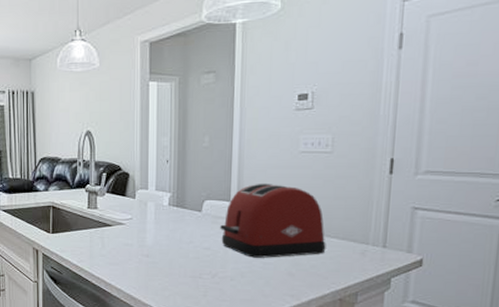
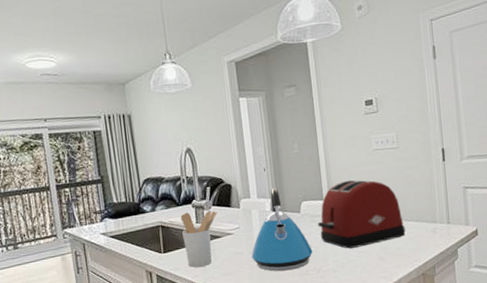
utensil holder: none [73,196,110,252] -> present [180,210,217,267]
kettle: none [141,182,210,271] -> present [251,187,313,272]

